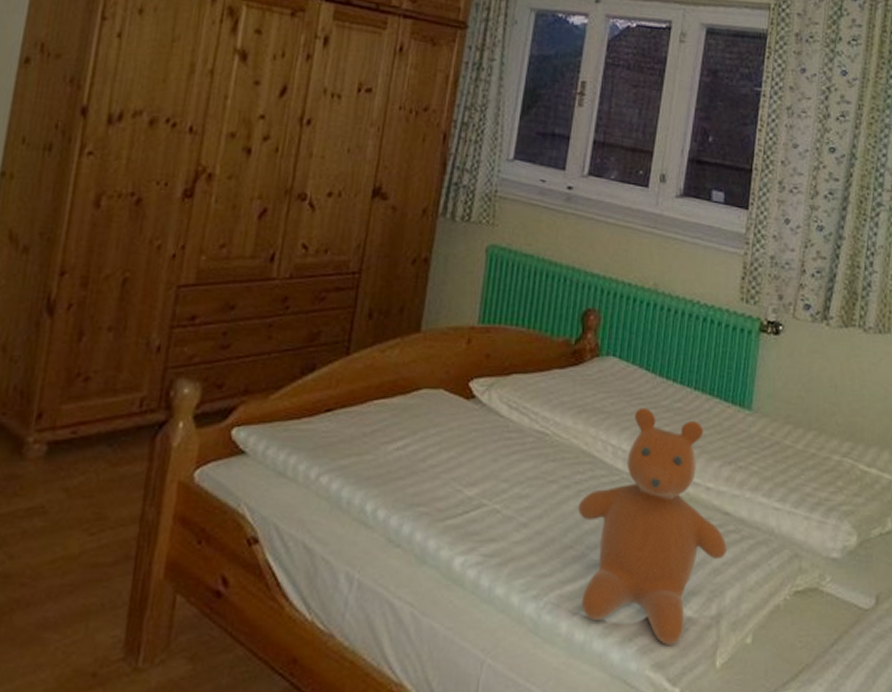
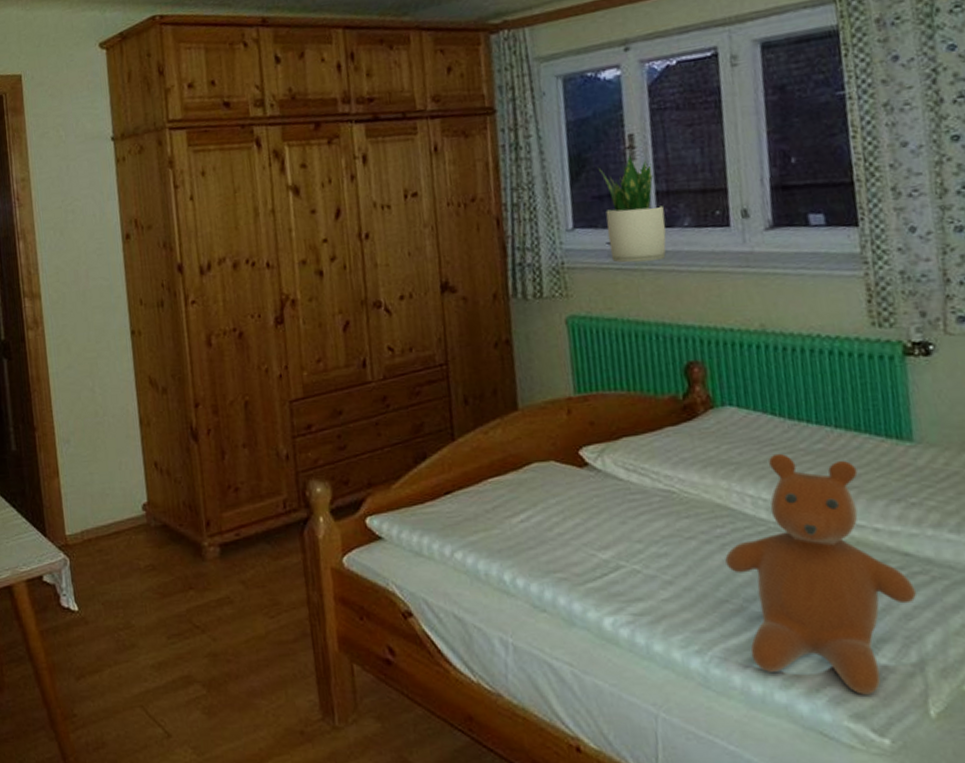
planter: none [541,101,597,207] -> present [599,156,667,263]

